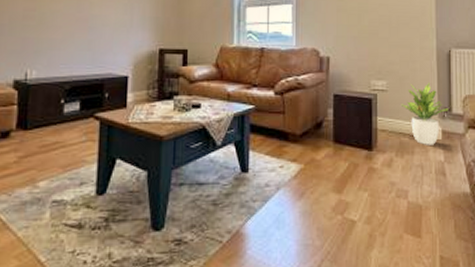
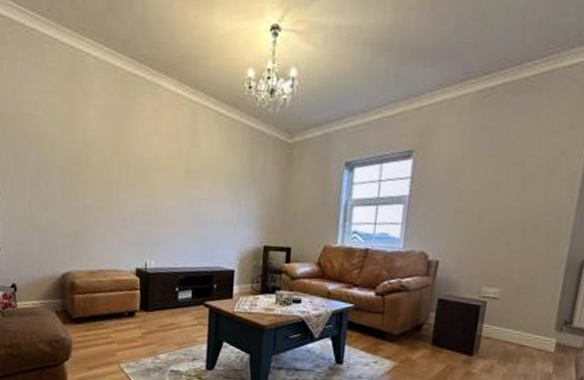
potted plant: present [401,82,449,145] -> none [512,292,569,357]

